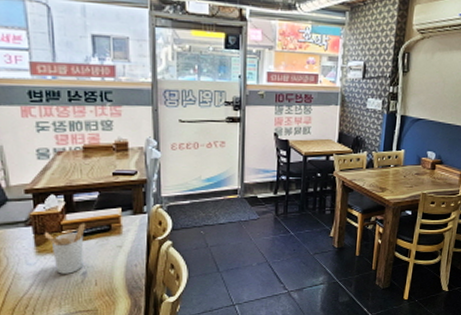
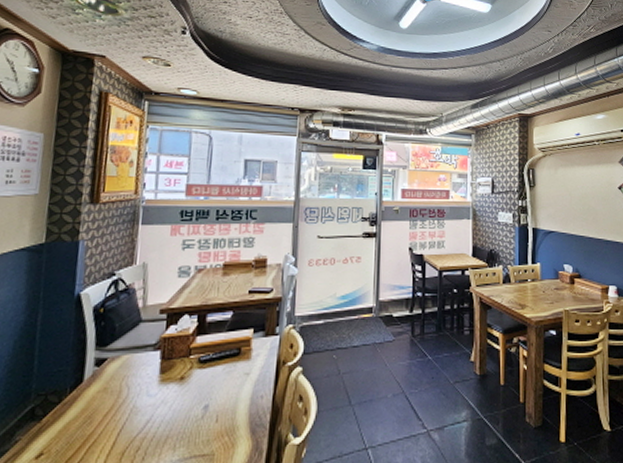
utensil holder: present [44,223,86,274] -> none [171,346,216,408]

